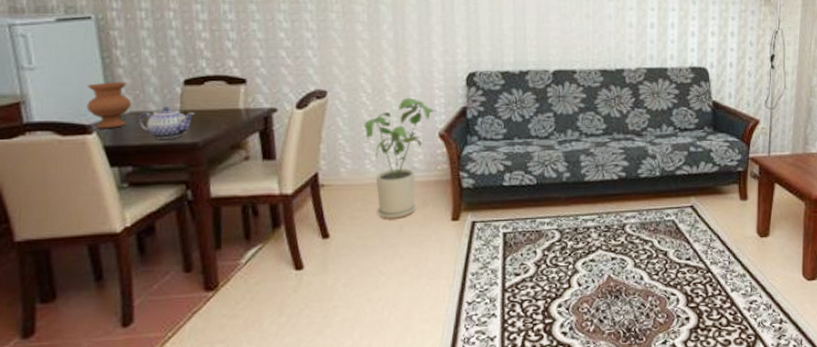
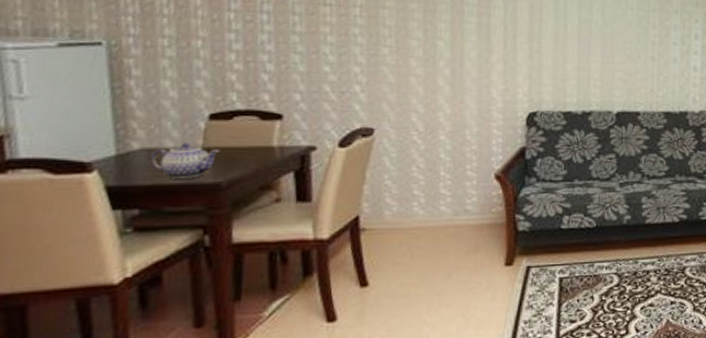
vase: present [86,82,131,129] -> none [87,115,144,167]
house plant: present [364,97,436,219] -> none [413,136,493,265]

